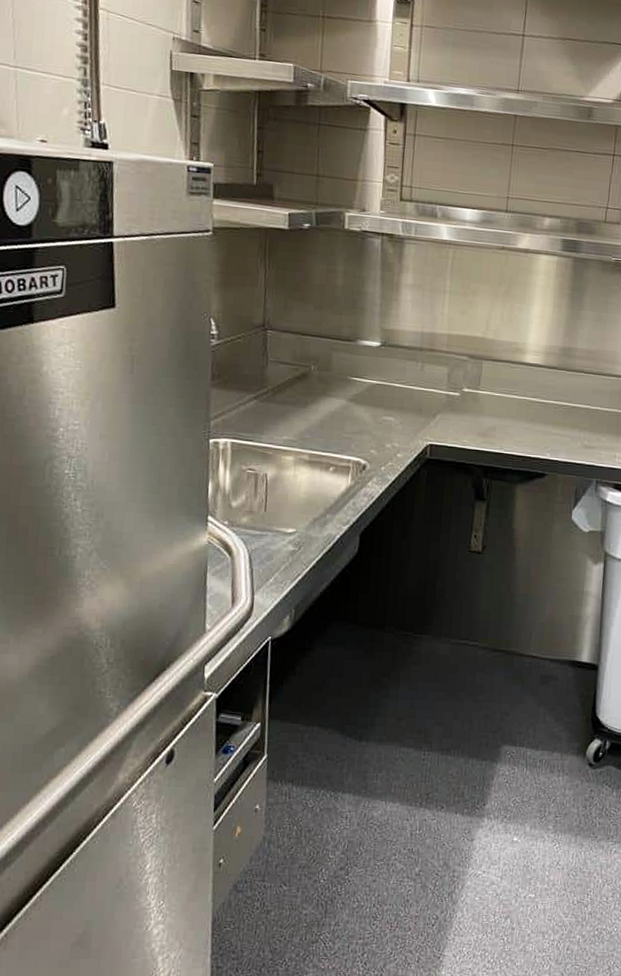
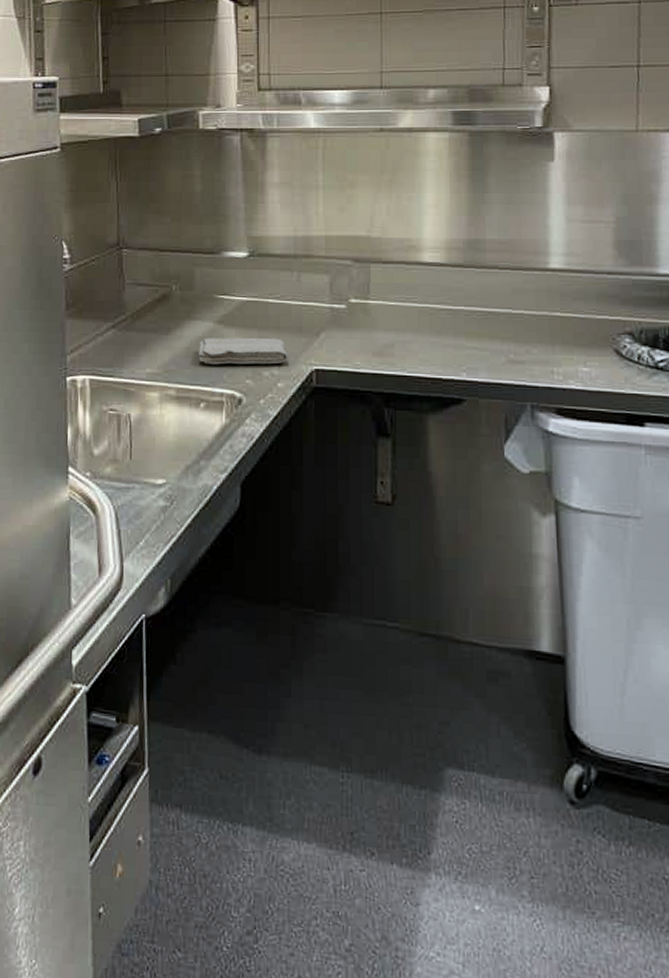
washcloth: none [331,412,408,438] -> present [199,337,288,365]

